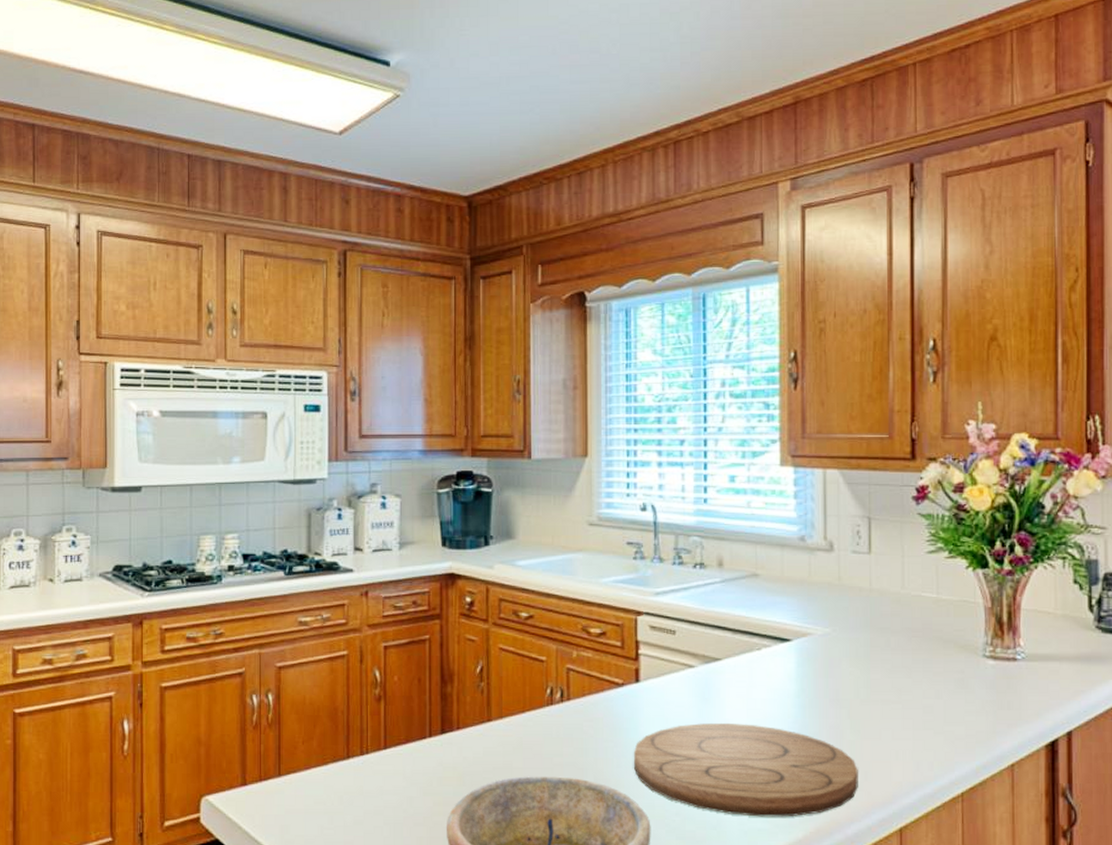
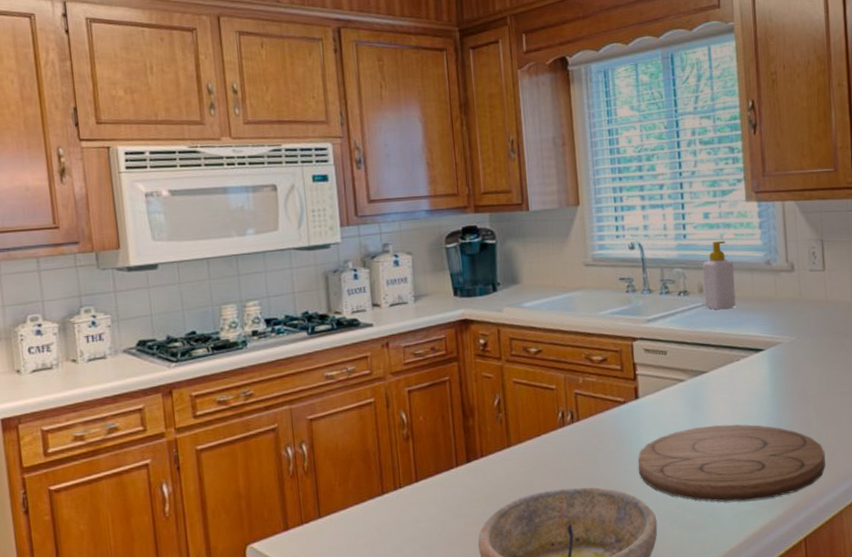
soap bottle: none [723,509,761,589] -> present [702,240,736,310]

